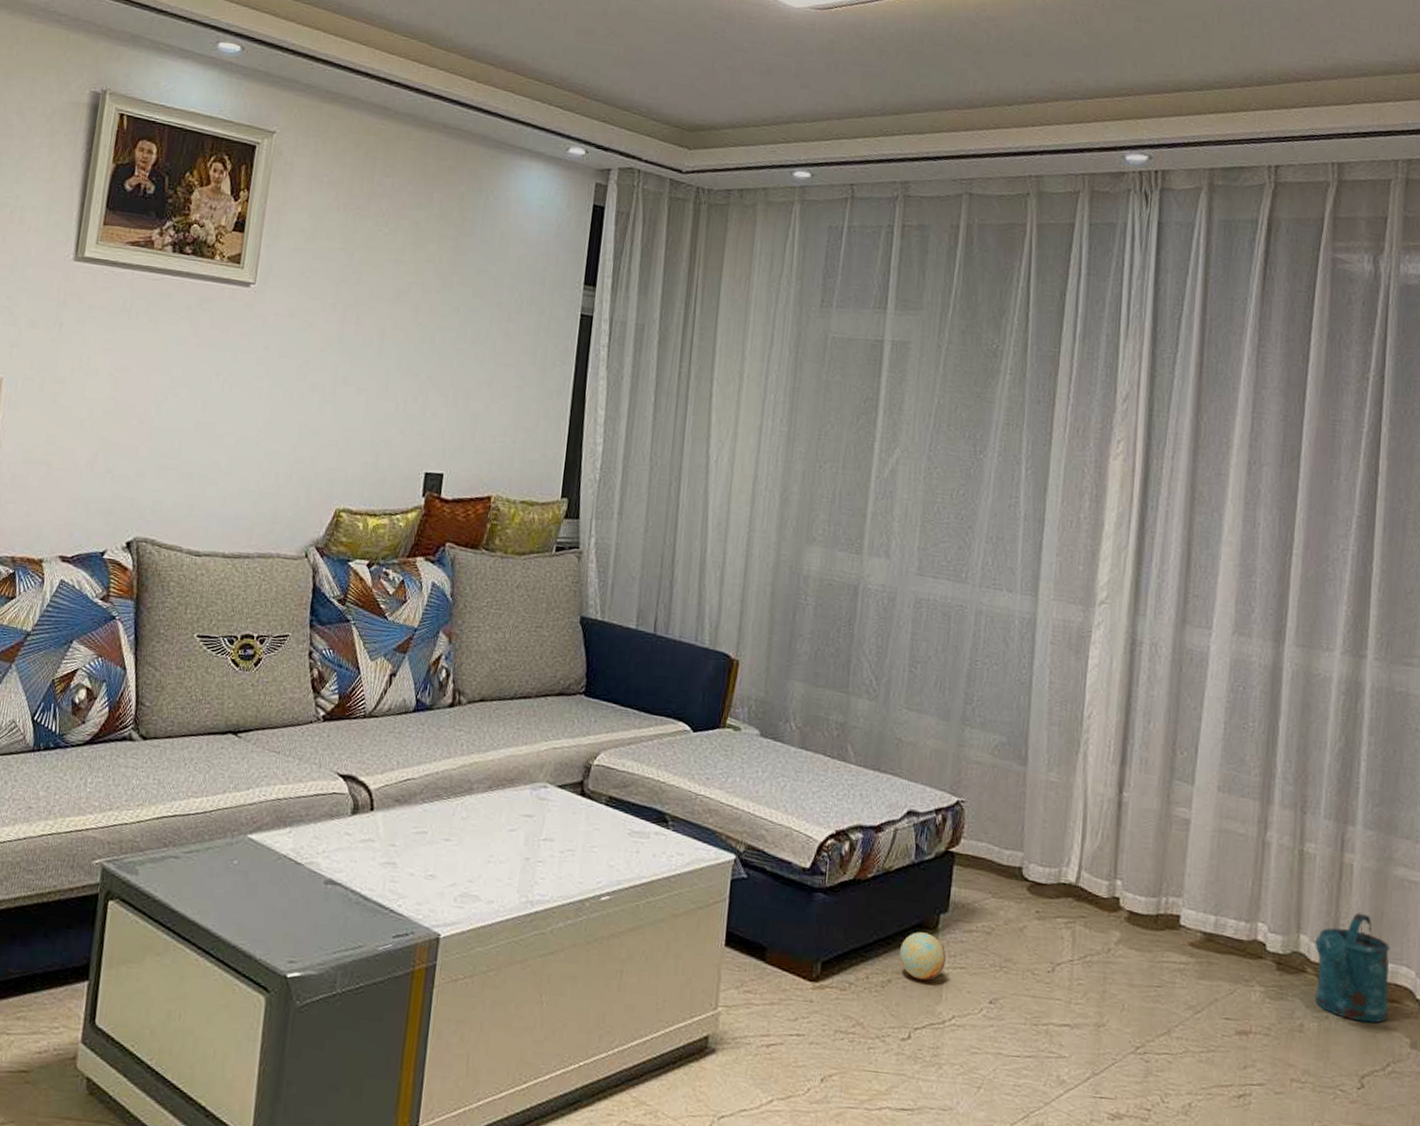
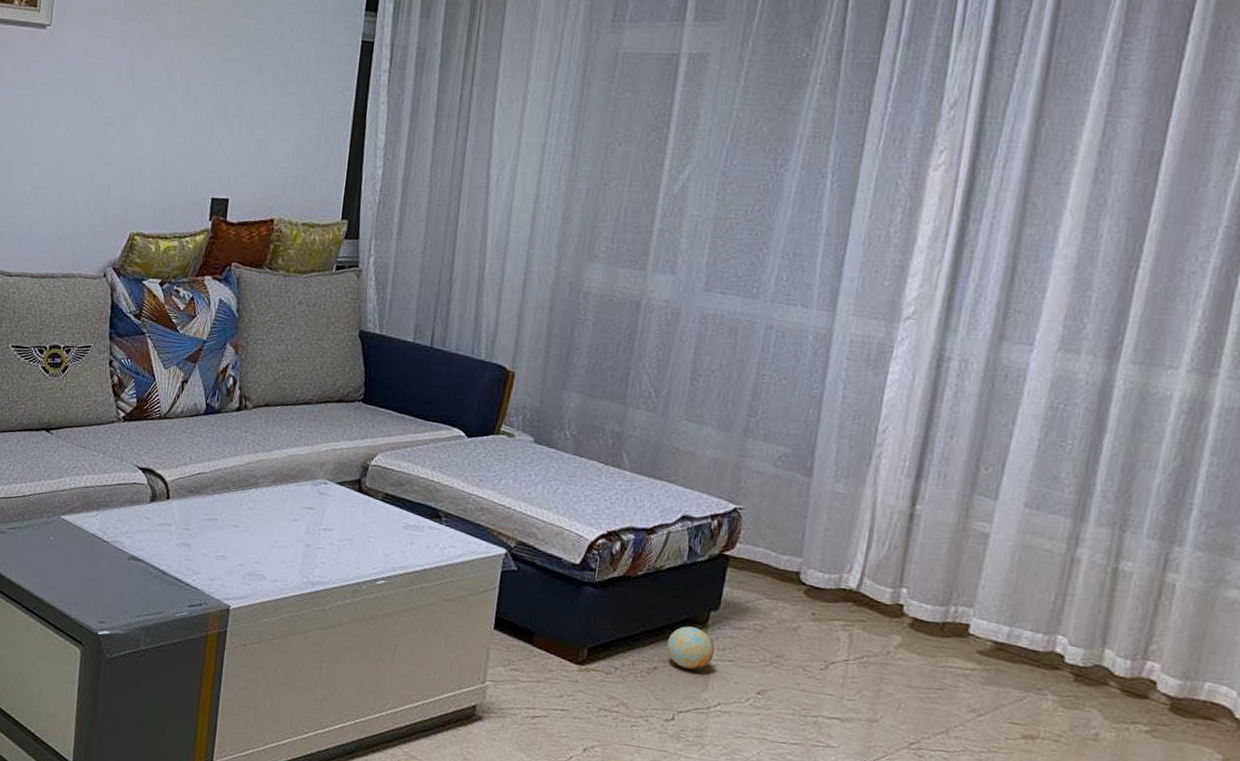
watering can: present [1315,913,1391,1024] -> none [1115,631,1211,738]

